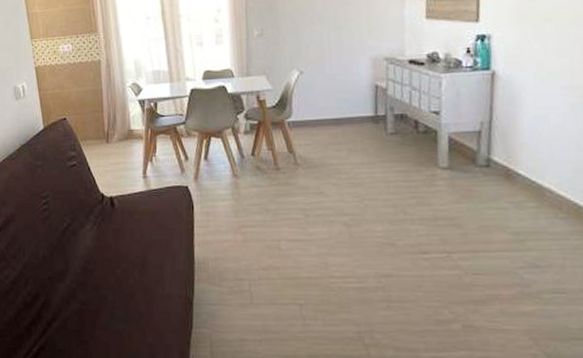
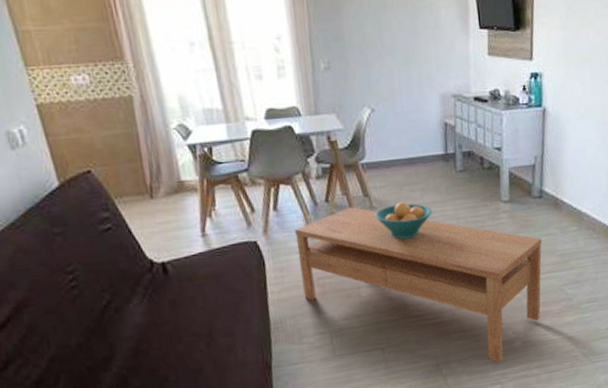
coffee table: none [222,161,489,343] -> present [295,206,542,363]
fruit bowl: none [299,161,359,197] -> present [375,202,433,239]

